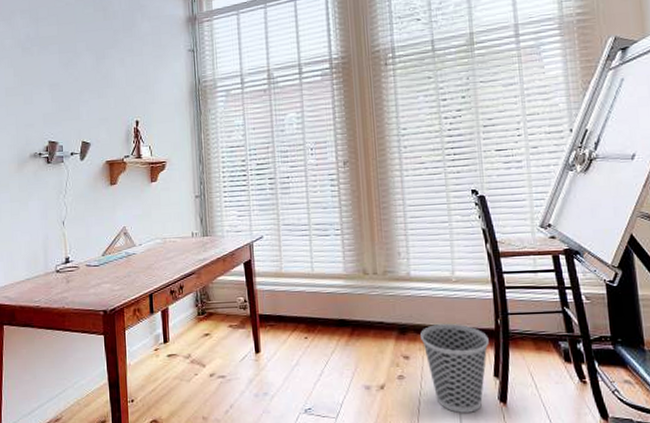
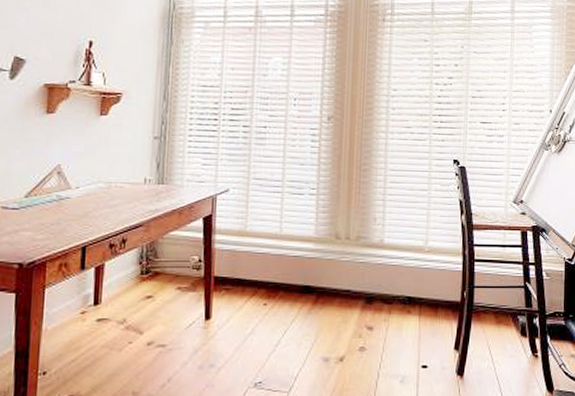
wastebasket: present [420,324,489,413] -> none [387,295,453,386]

